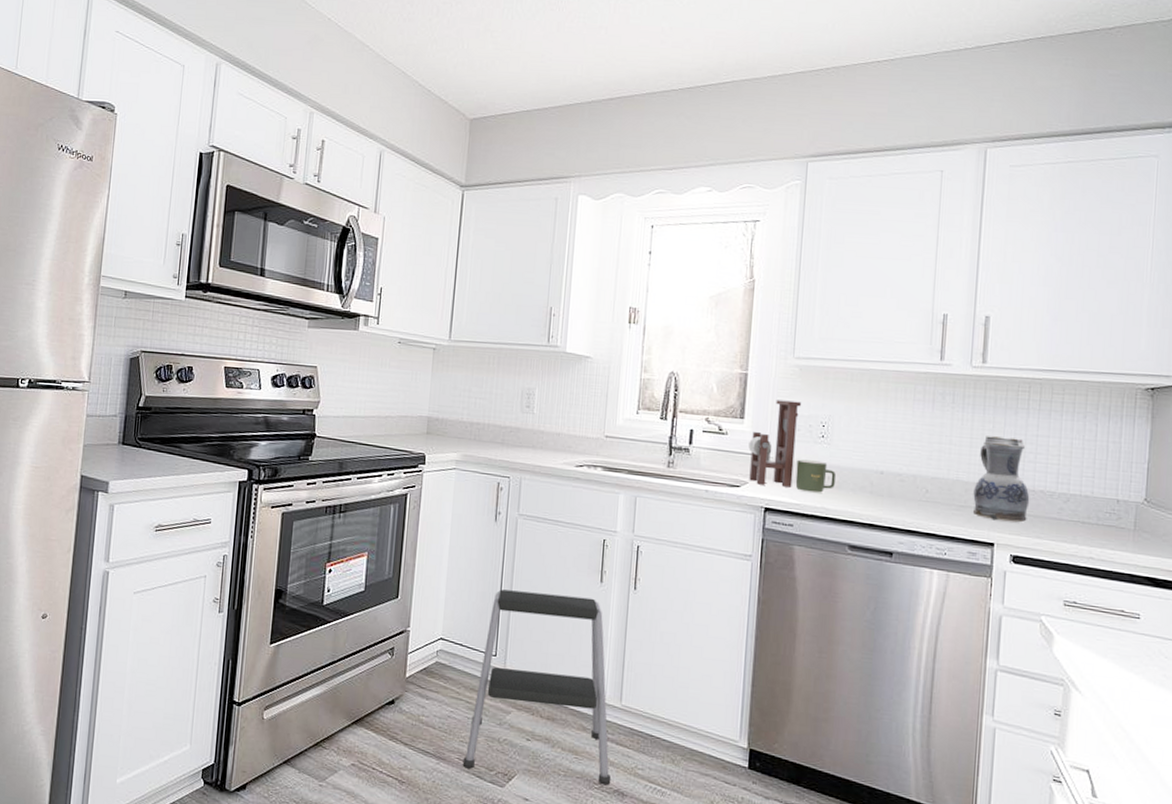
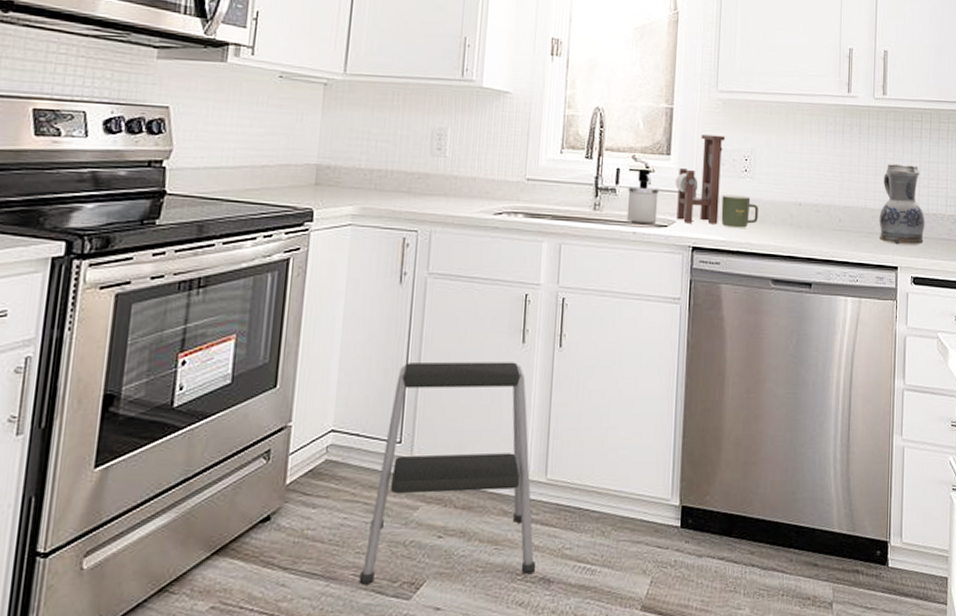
soap dispenser: none [699,431,732,483] -> present [626,169,659,224]

